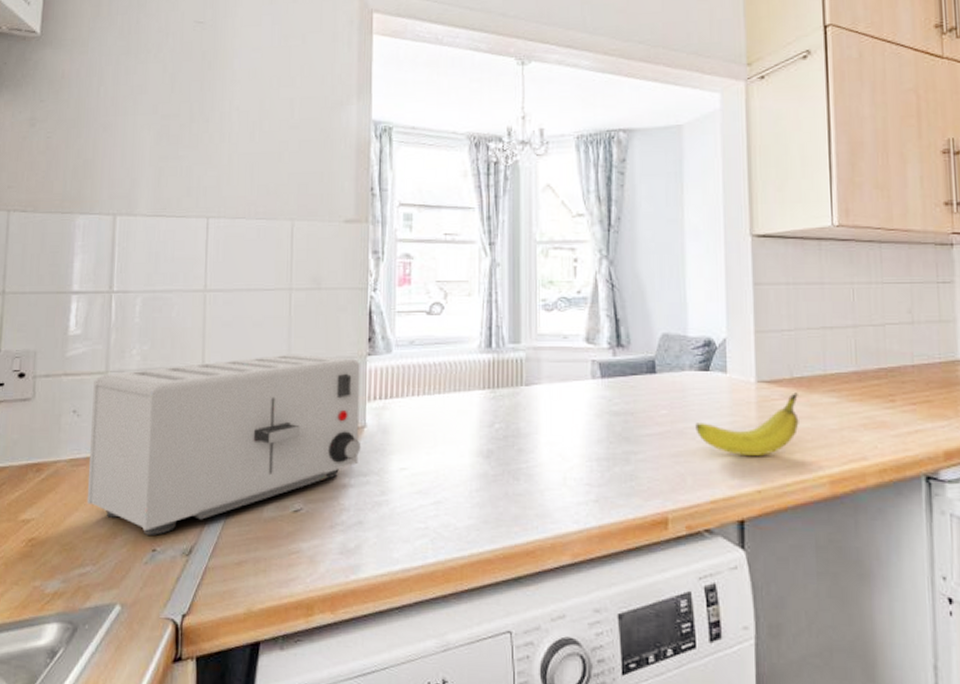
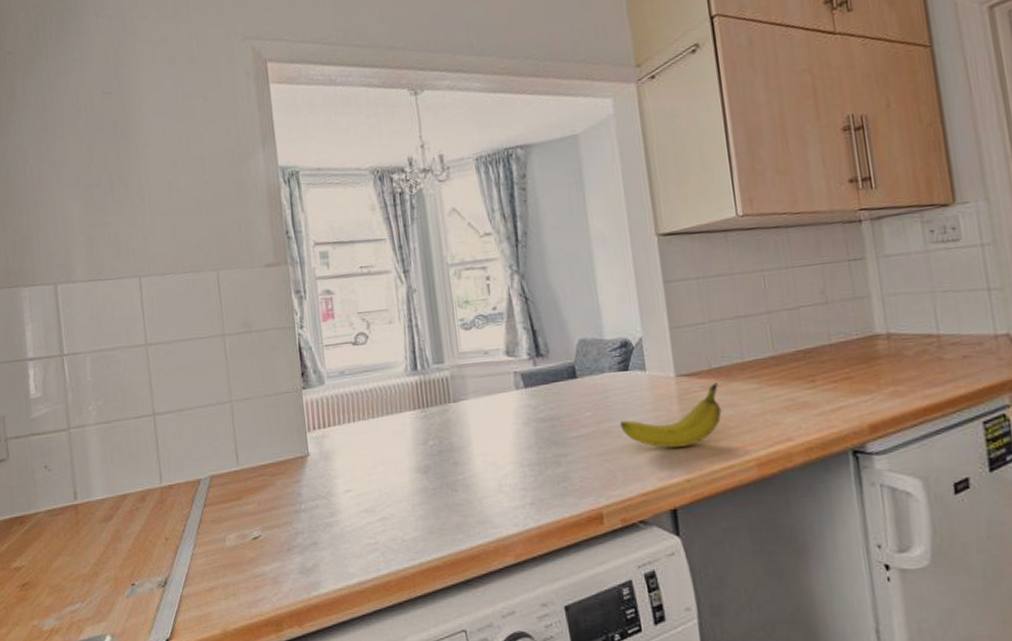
toaster: present [86,354,360,535] -> none [59,393,307,572]

